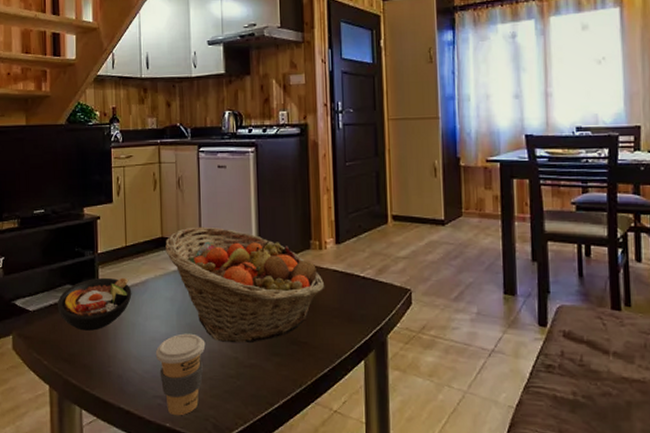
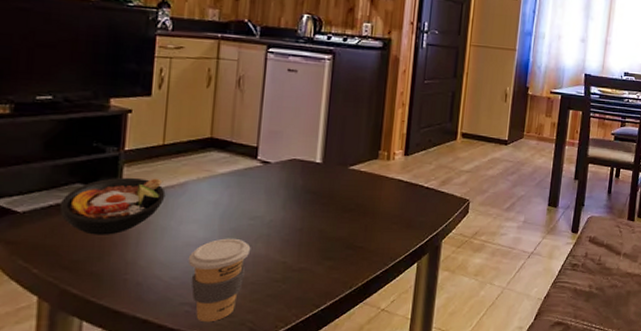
fruit basket: present [165,226,325,343] -> none [214,129,388,248]

